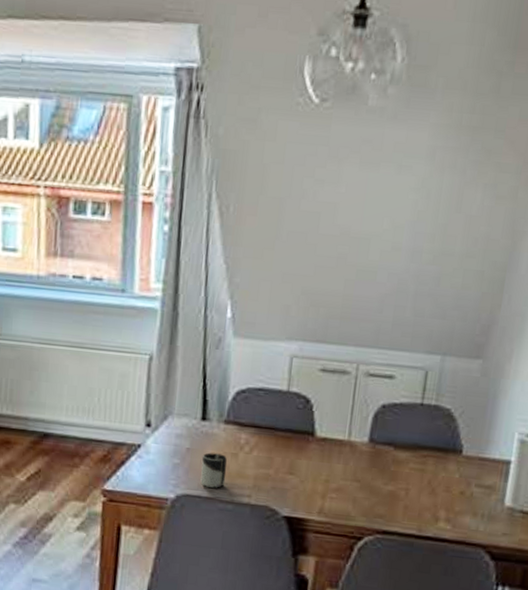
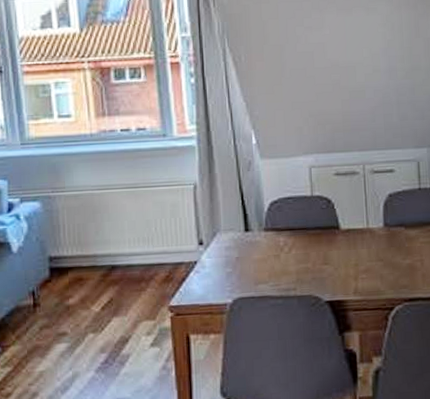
cup: present [200,452,227,488] -> none [250,257,273,288]

